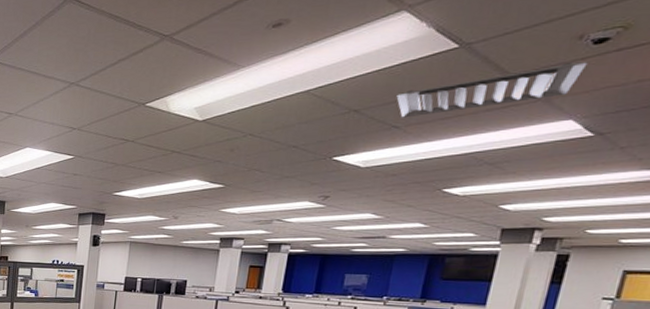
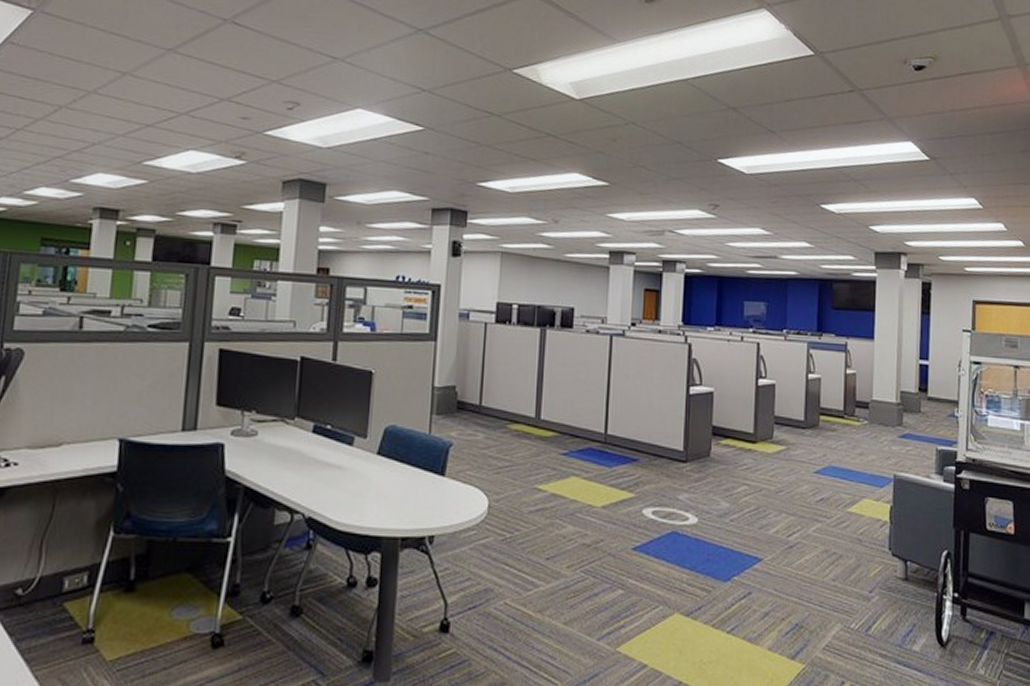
ceiling vent: present [396,62,588,118] -> none [768,85,914,123]

